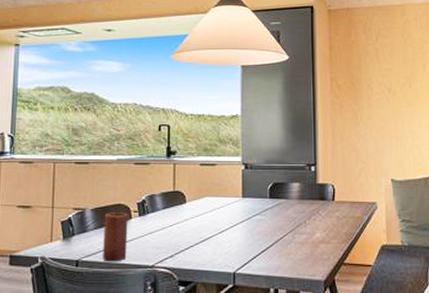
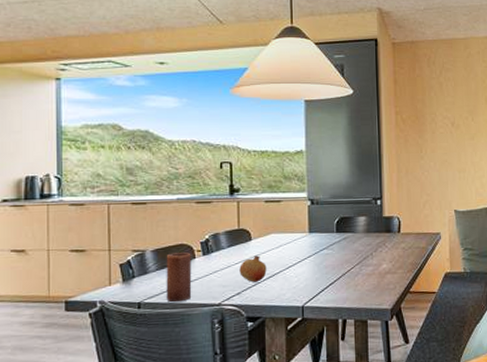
fruit: none [173,218,200,246] -> present [239,255,267,283]

